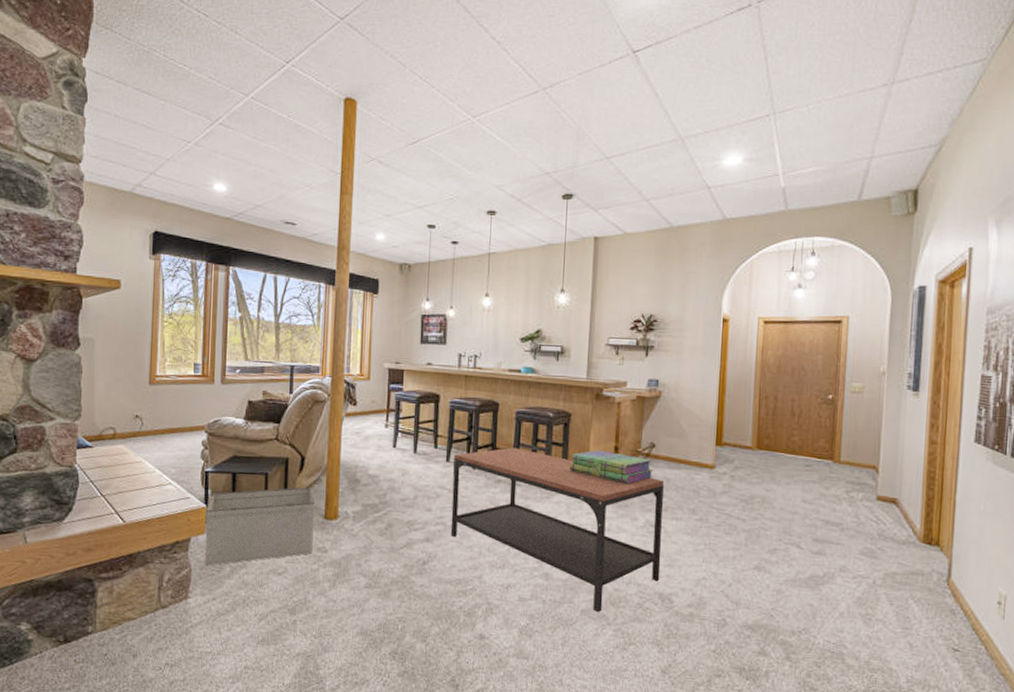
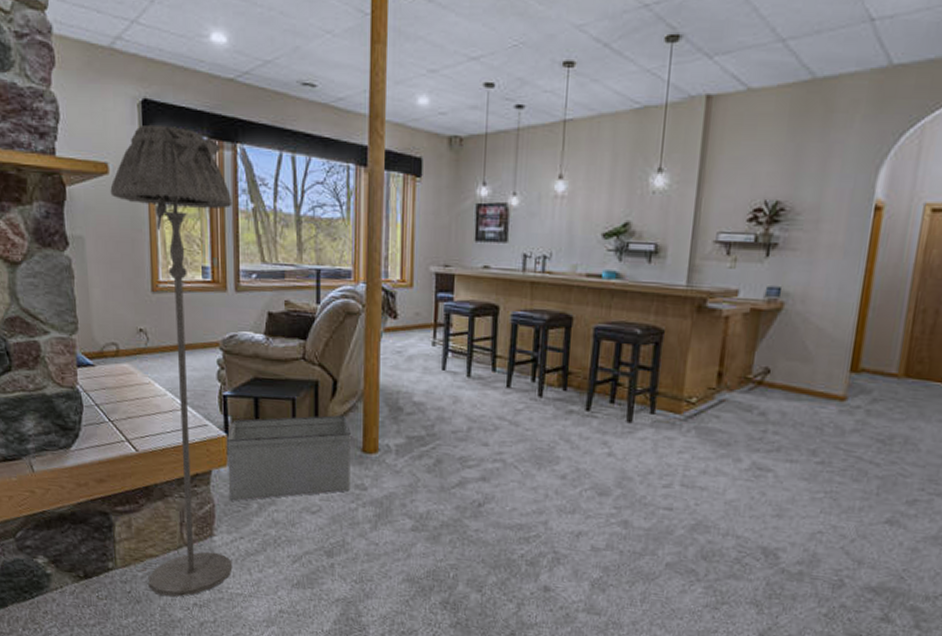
floor lamp: none [120,251,223,658] -> present [110,124,233,598]
coffee table: present [450,448,665,613] -> none [511,372,778,568]
stack of books: present [569,450,654,484] -> none [658,375,766,418]

